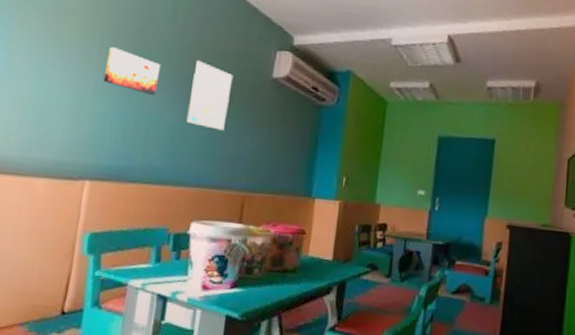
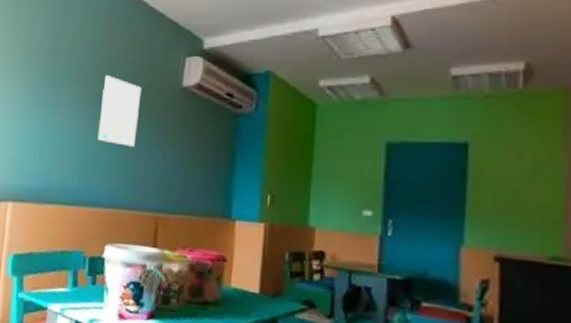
wall art: present [103,47,161,95] -> none [22,70,72,114]

